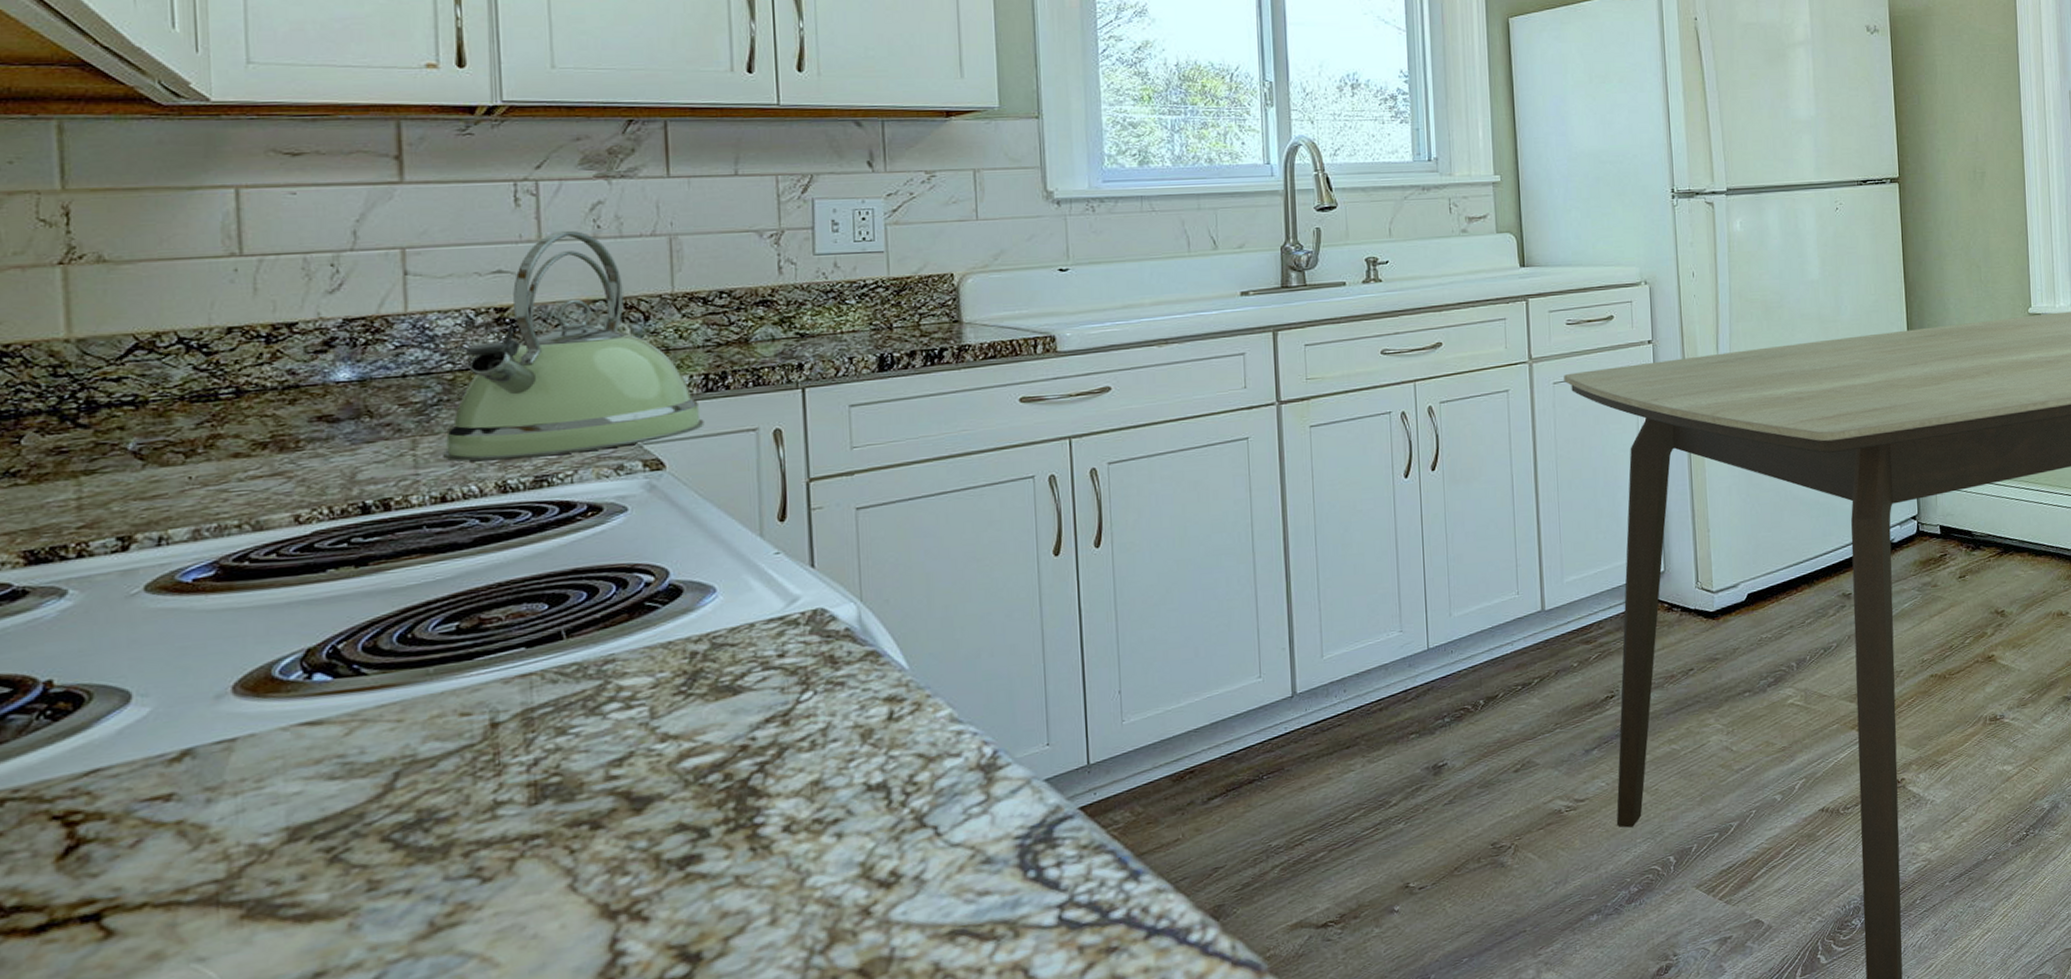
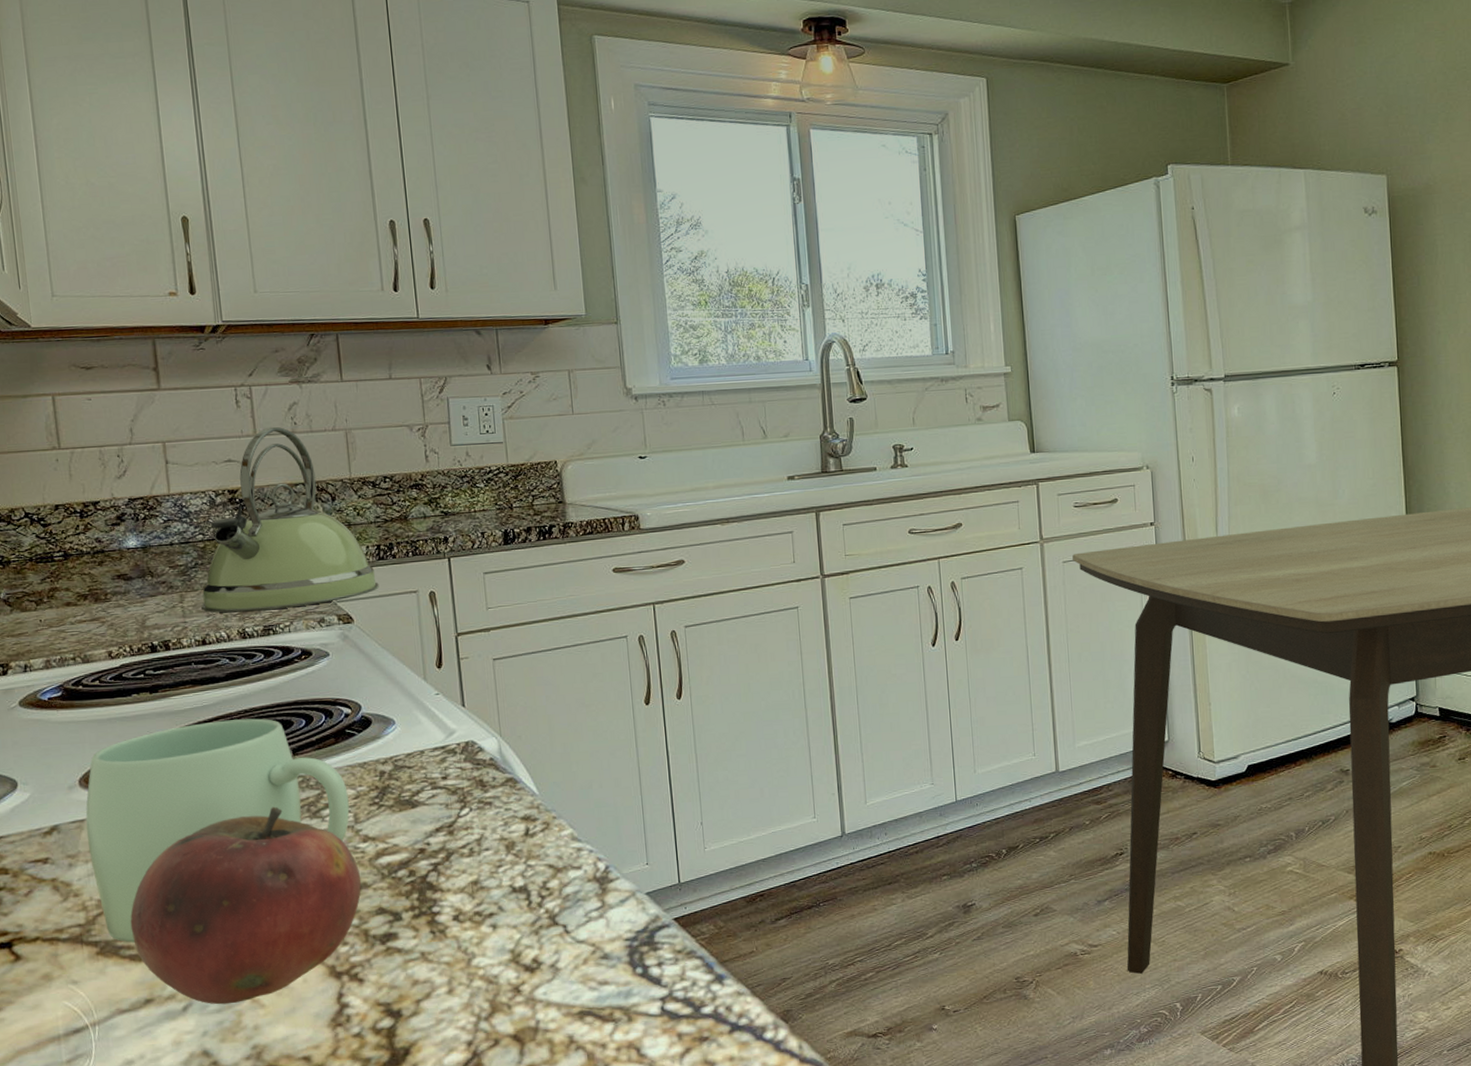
mug: none [238,593,644,899] -> present [85,718,350,943]
fruit: none [298,704,655,970] -> present [130,806,362,1005]

